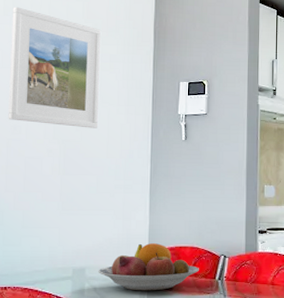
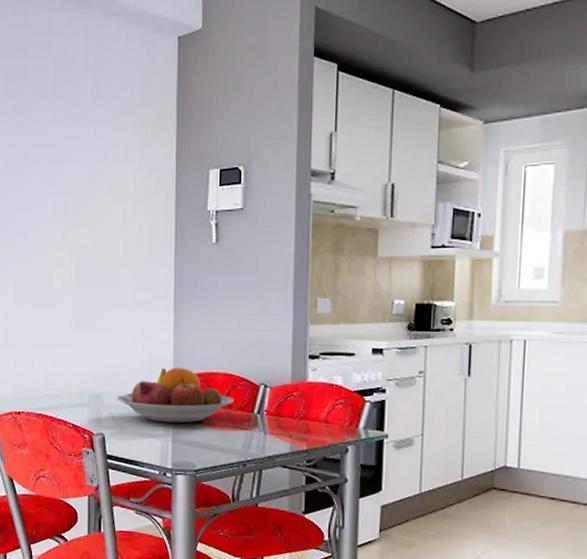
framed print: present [8,7,102,128] -> none [14,90,114,232]

